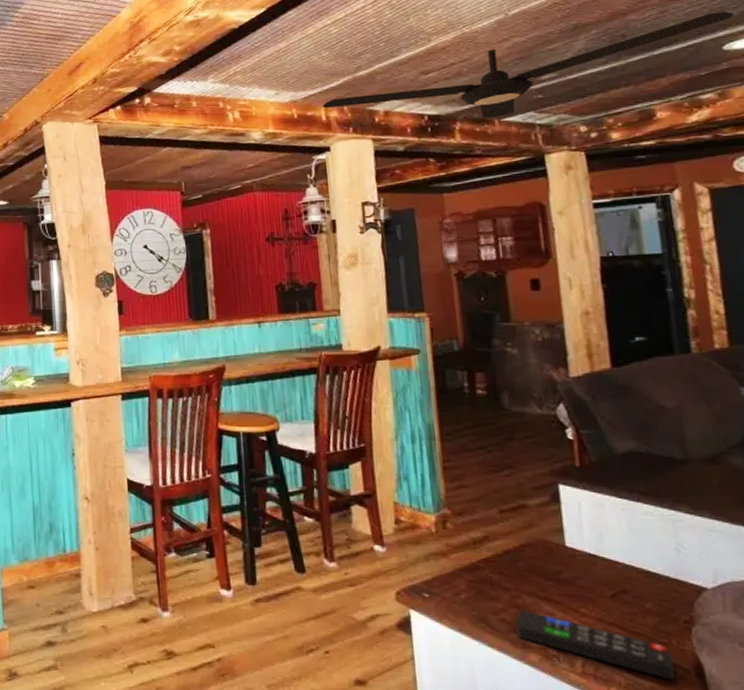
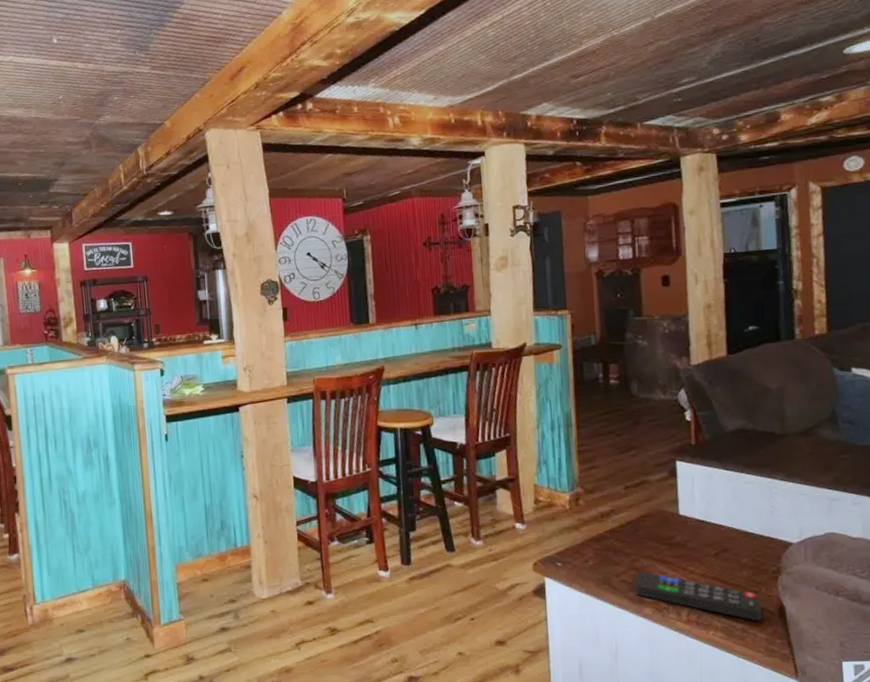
ceiling fan: present [322,11,734,119] -> none [478,15,855,122]

